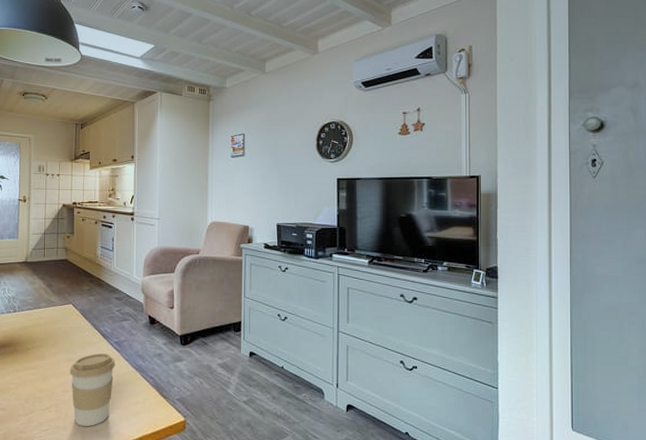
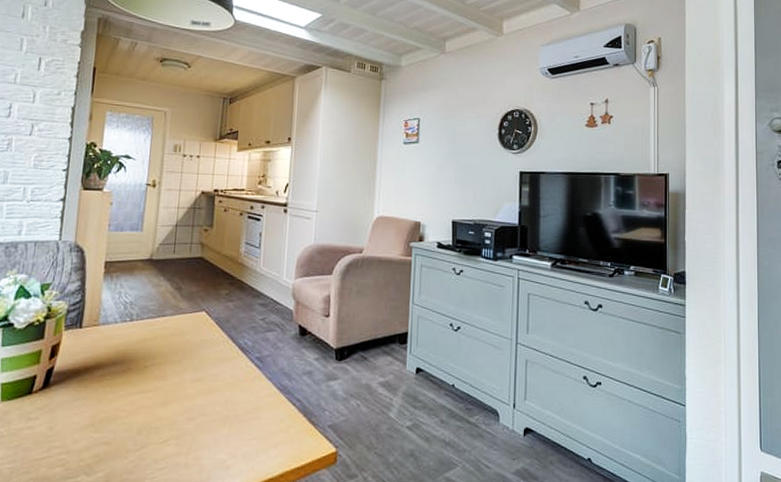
coffee cup: present [70,353,116,426] -> none [197,371,256,462]

